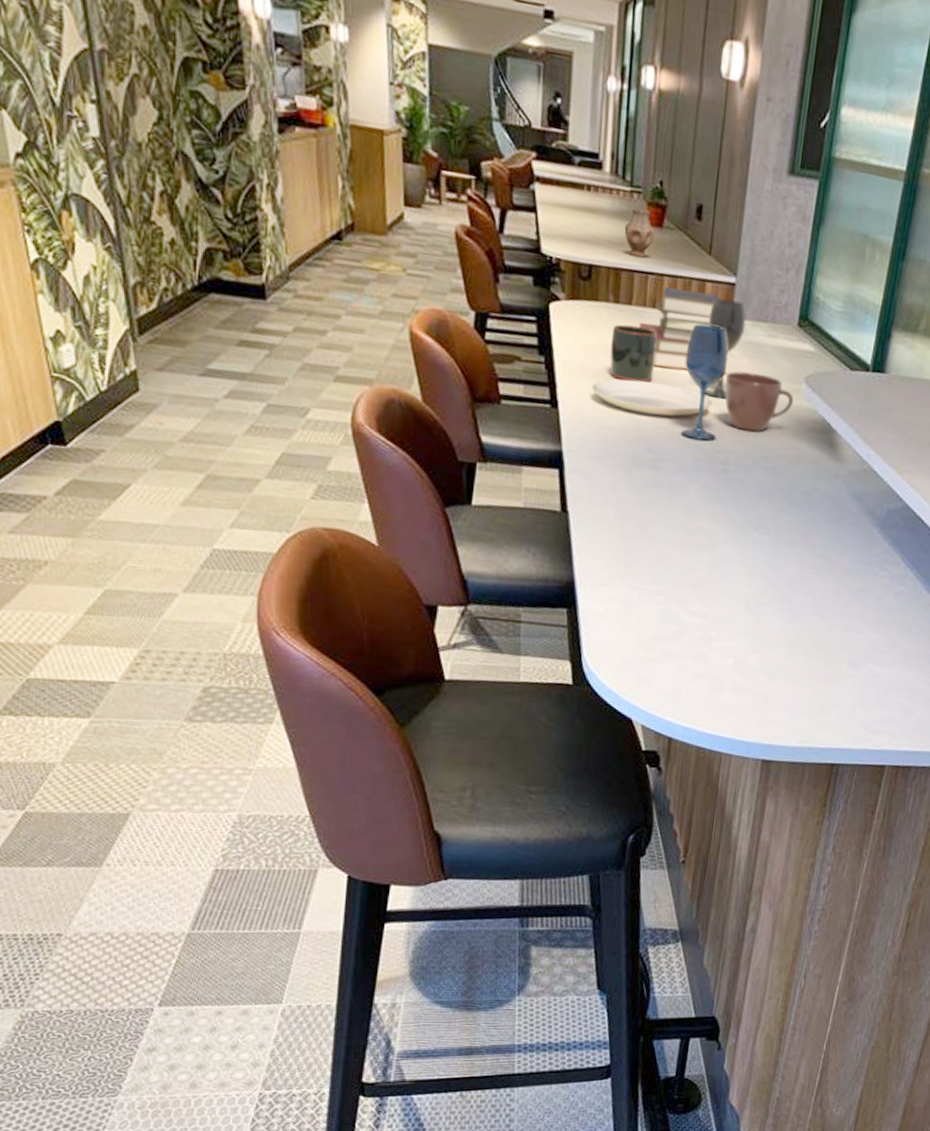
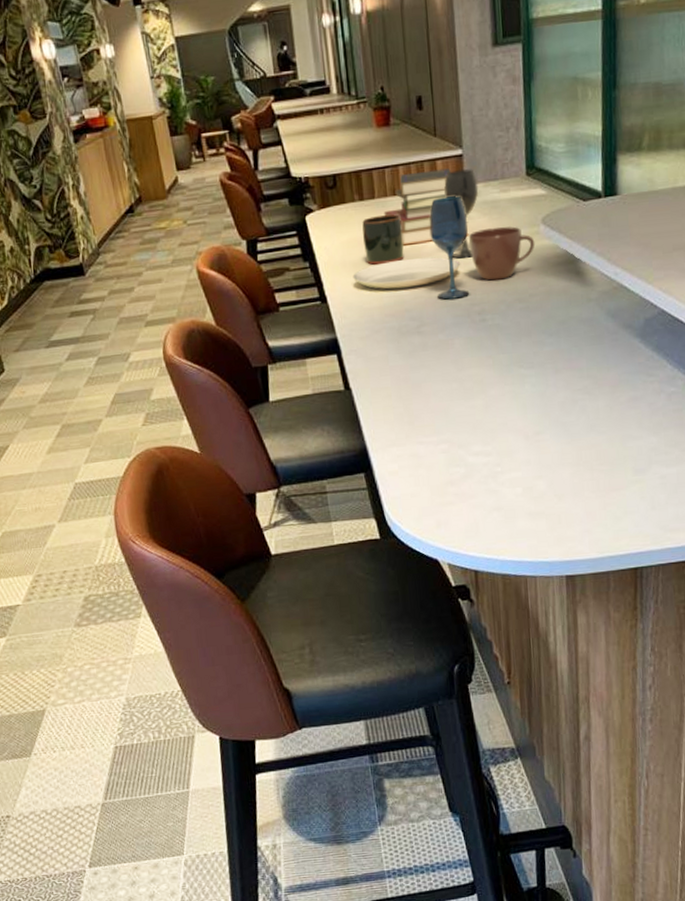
vase: present [624,208,655,258] -> none [357,115,385,158]

